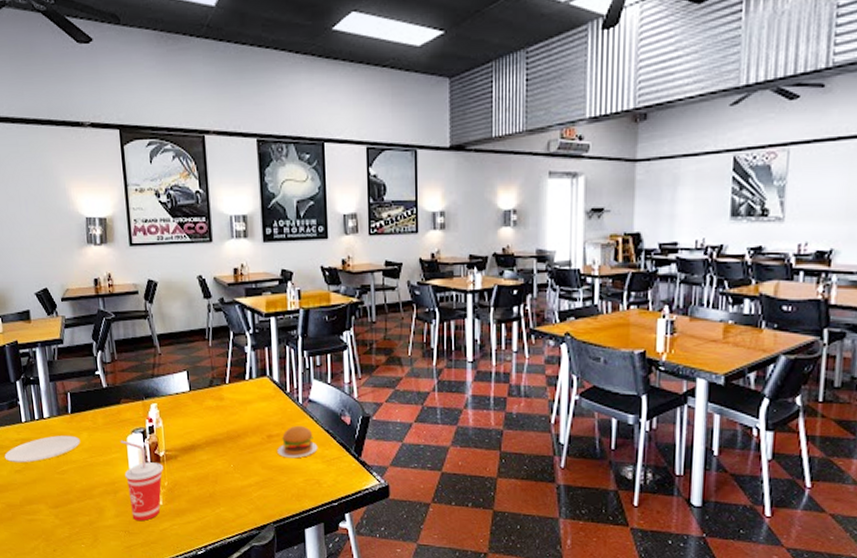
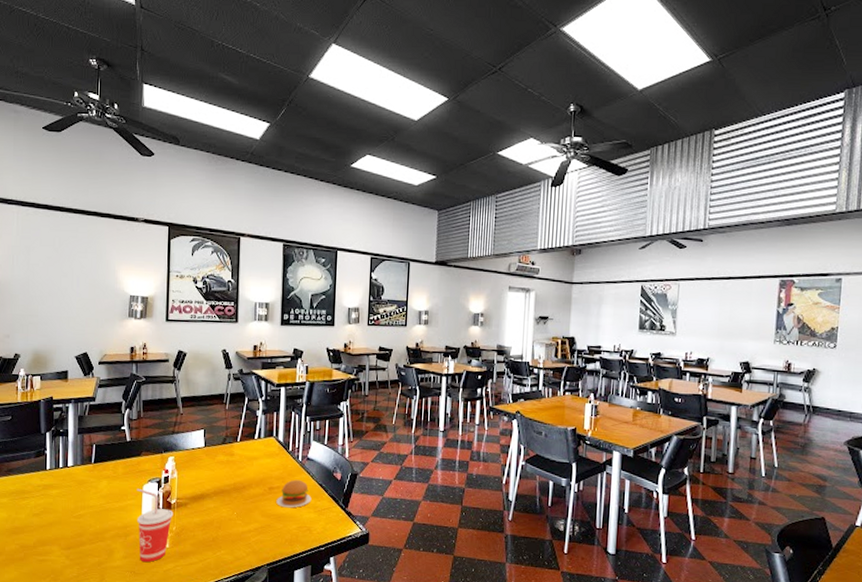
plate: present [4,435,81,464] -> none [25,483,100,508]

